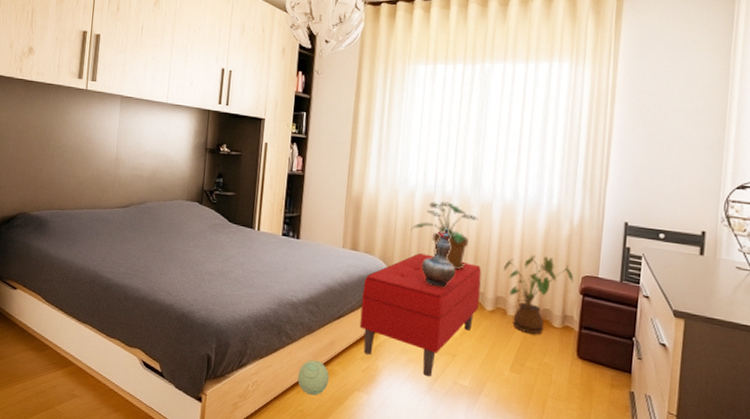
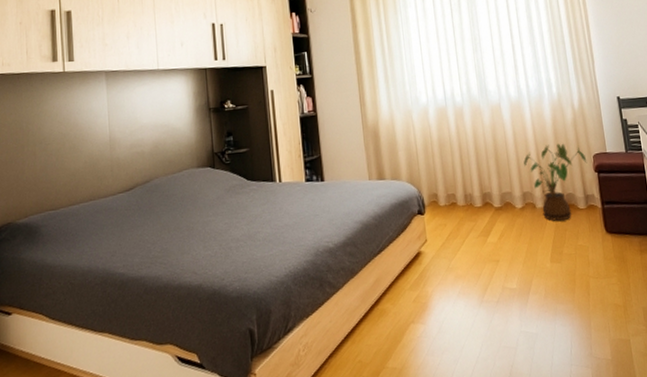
plush toy: present [297,360,330,396] -> none [349,303,383,342]
bench: present [359,253,482,377] -> none [396,166,510,290]
potted plant: present [411,201,479,269] -> none [431,111,492,175]
decorative vase: present [421,227,456,288] -> none [448,136,482,197]

